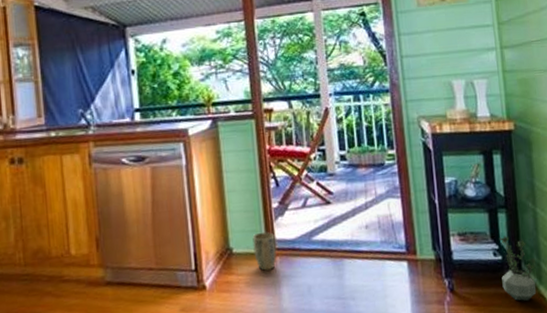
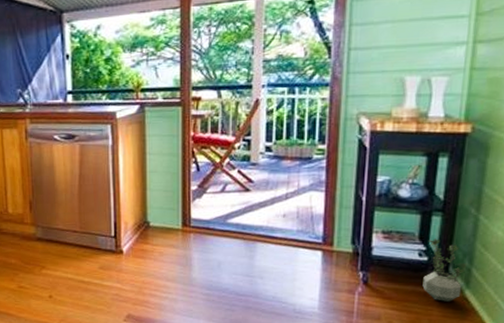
plant pot: present [252,231,277,271] -> none [169,210,191,244]

